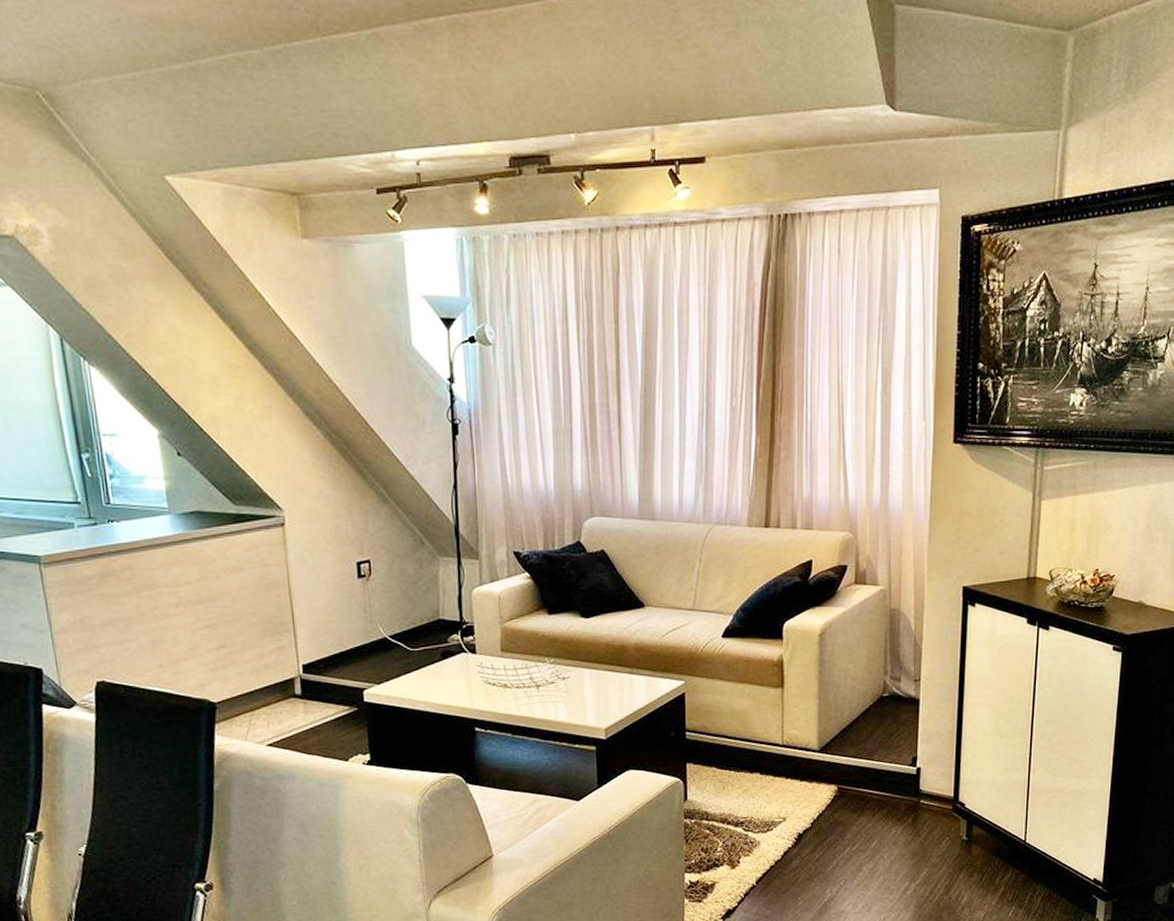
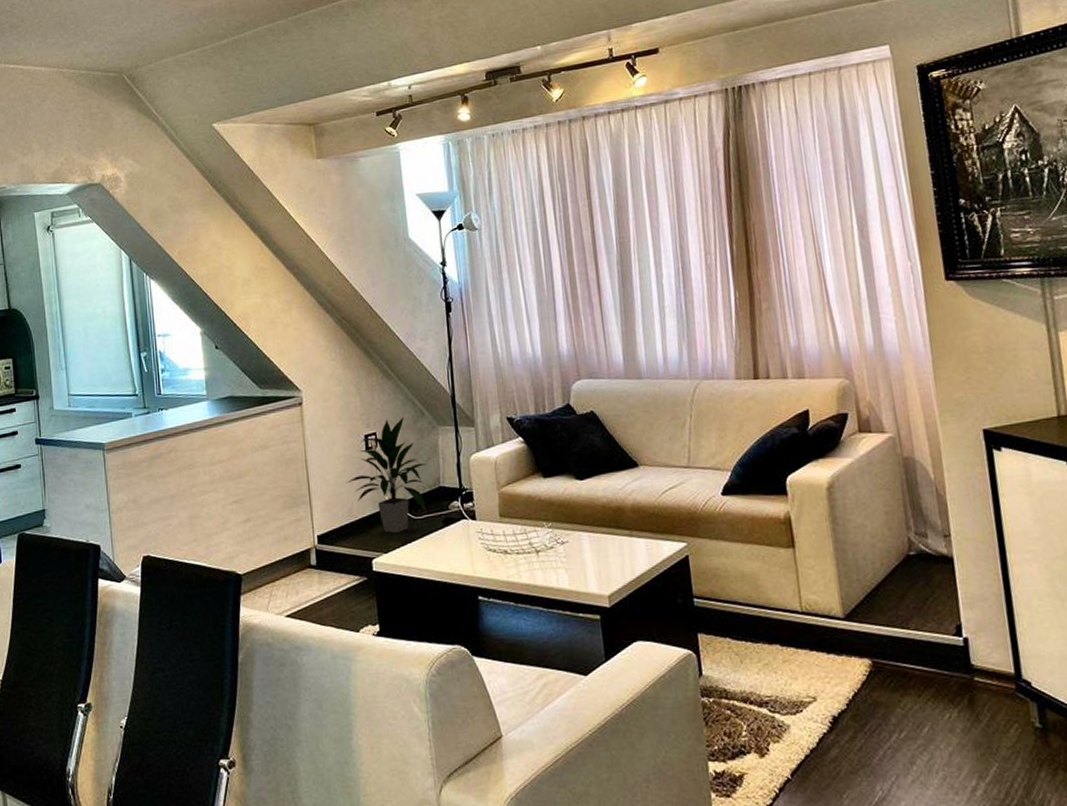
indoor plant: none [334,544,427,665] -> present [345,416,428,533]

